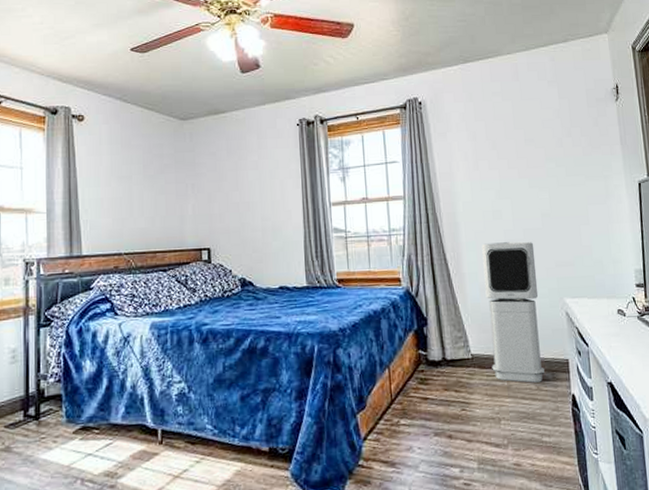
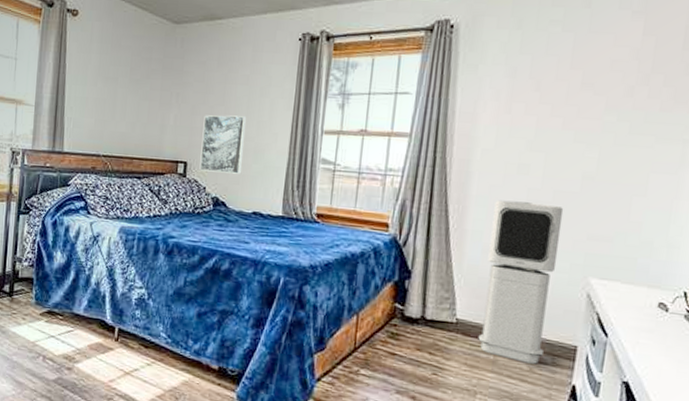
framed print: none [221,198,264,255] -> present [199,115,246,174]

